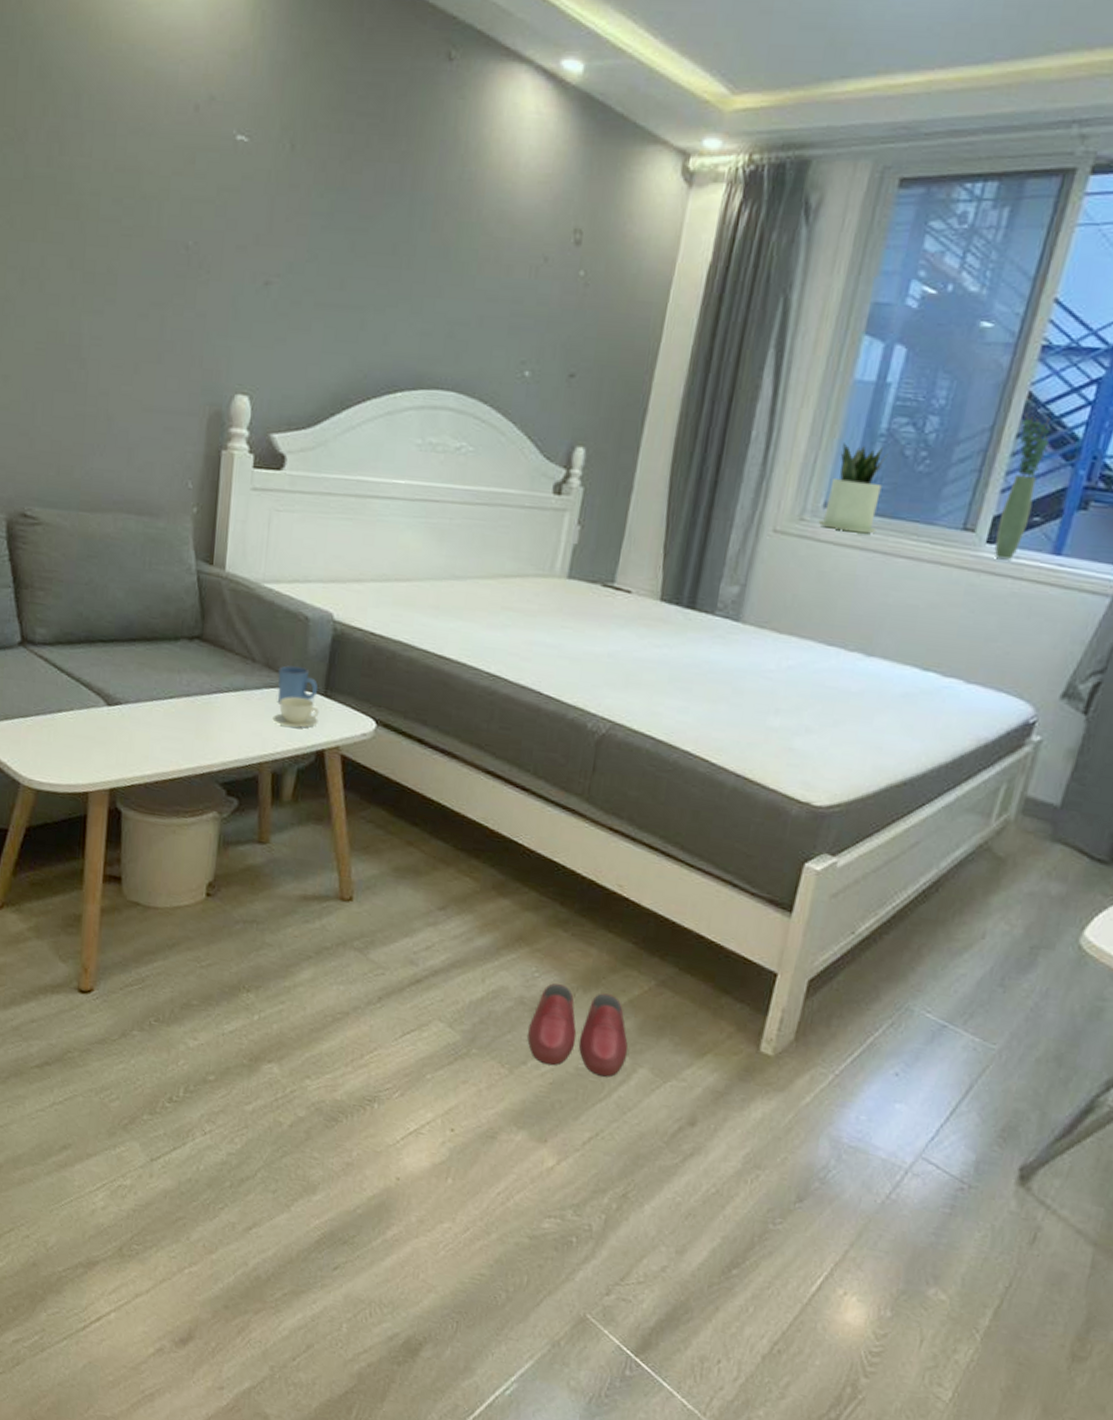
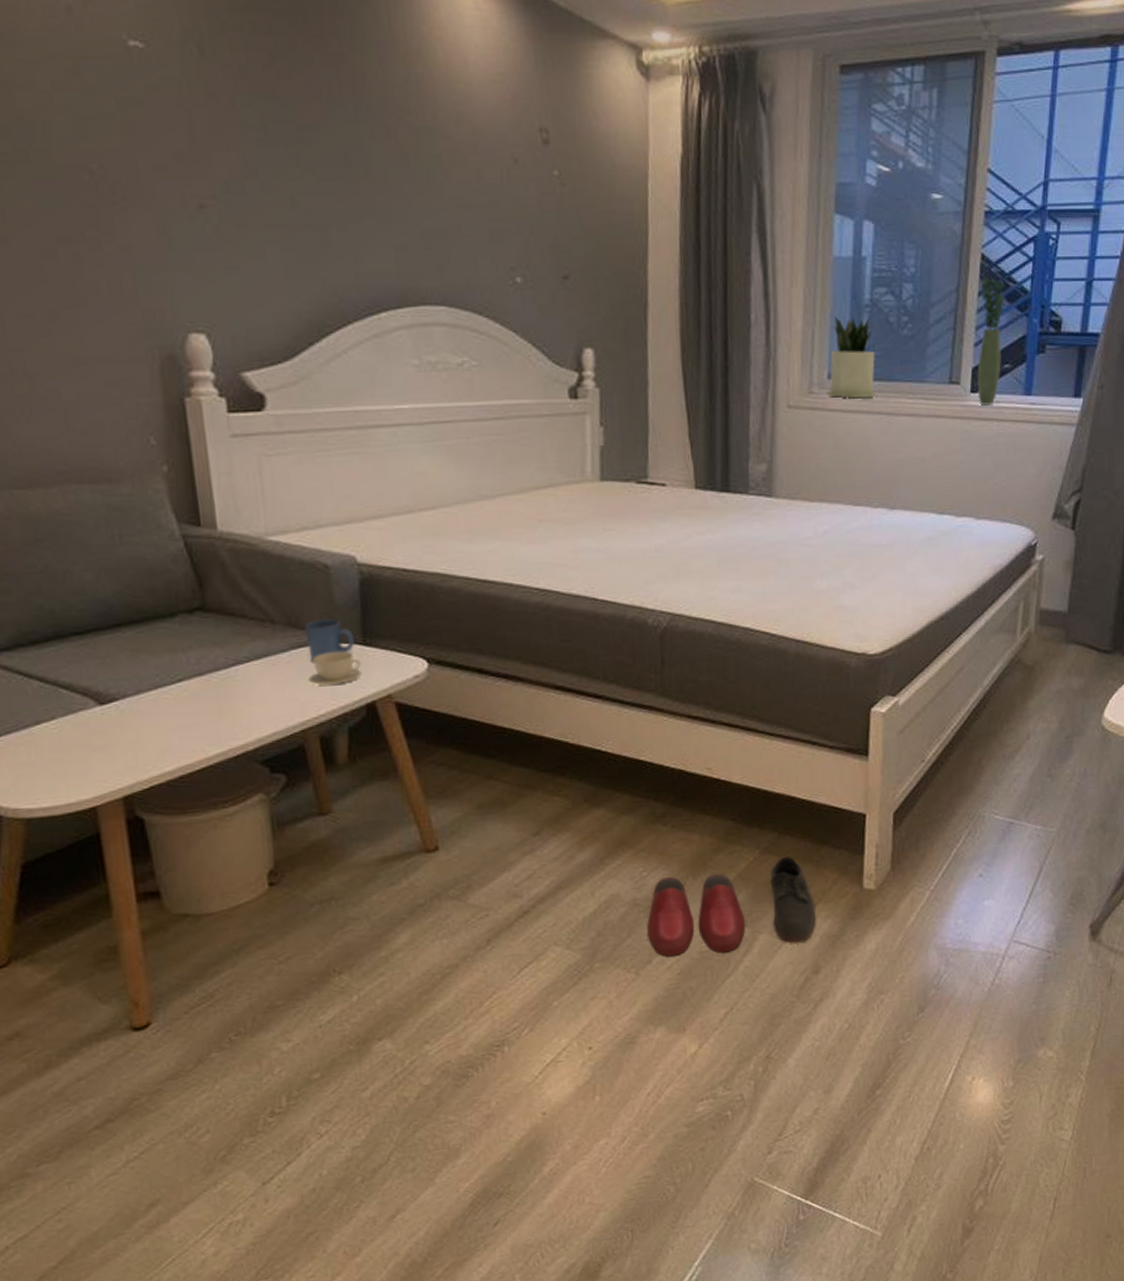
shoe: none [655,994,704,1089] -> present [770,855,816,944]

